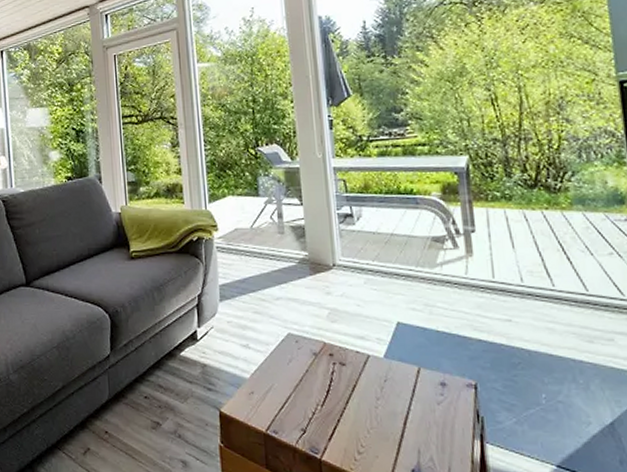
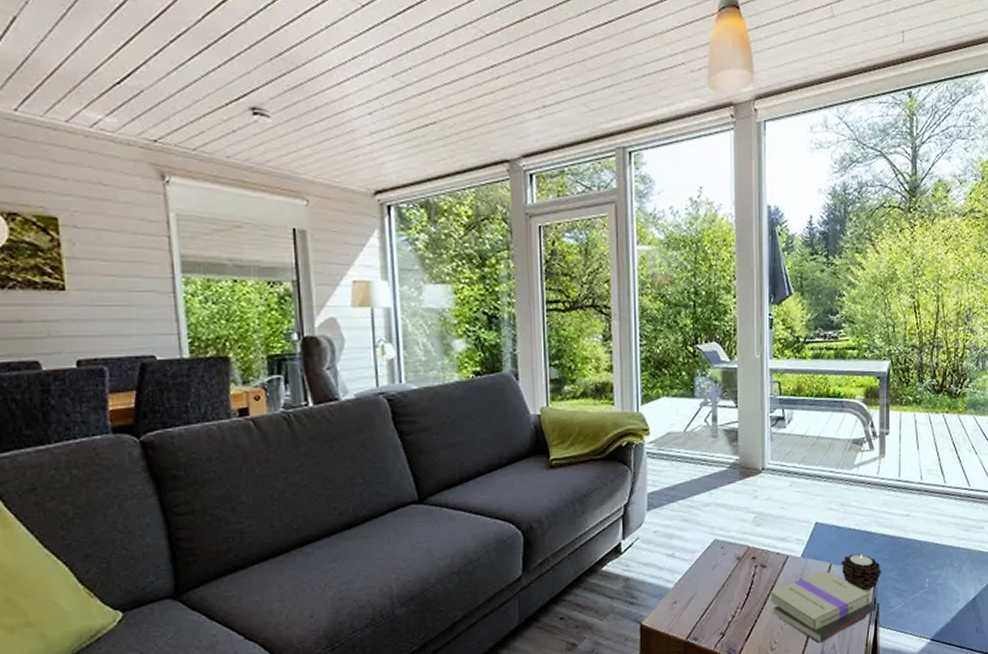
books: none [352,373,481,454] -> present [770,570,877,644]
candle: none [431,359,482,402] -> present [841,553,881,592]

